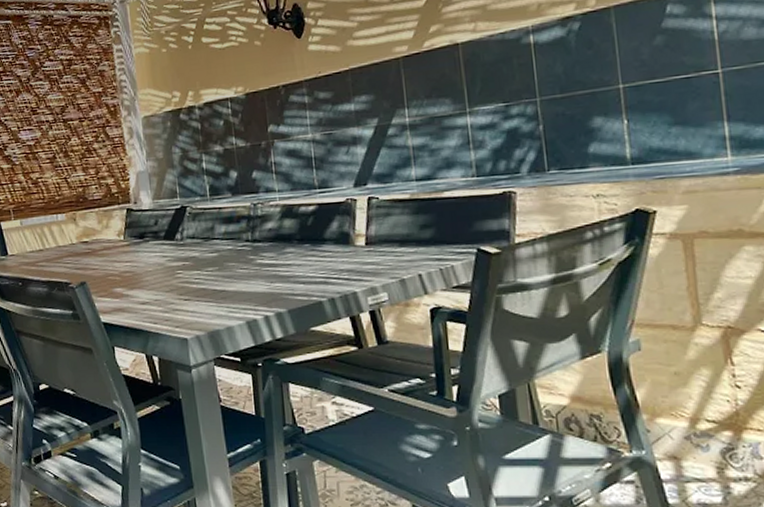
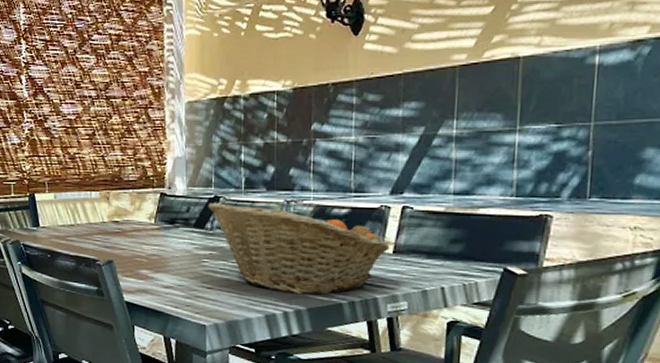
fruit basket: none [175,208,362,297] -> present [208,202,390,295]

